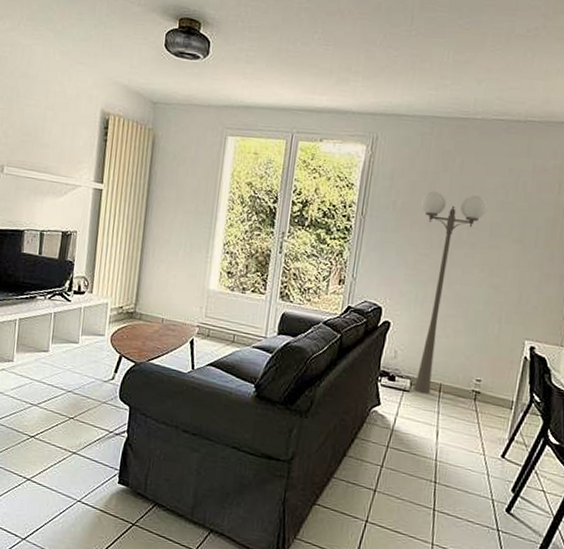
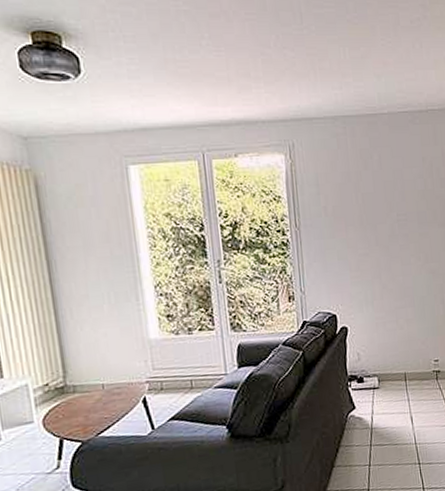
floor lamp: present [414,190,489,394] -> none [349,188,412,387]

